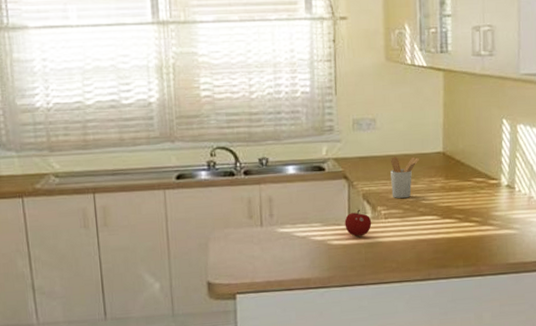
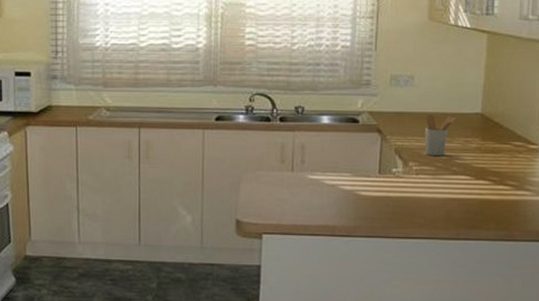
fruit: present [344,209,372,237] -> none [375,163,402,190]

